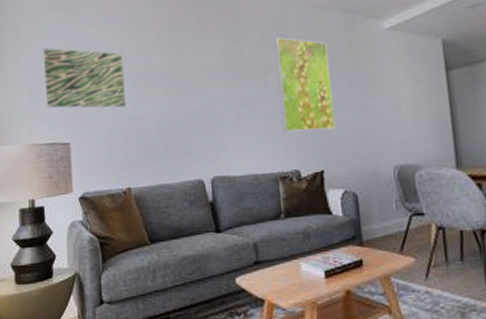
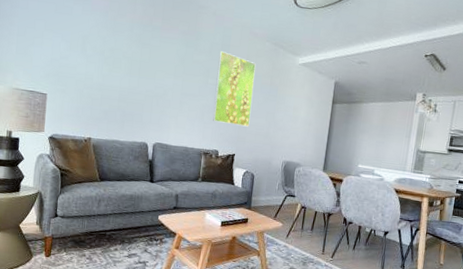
wall art: present [43,48,125,108] -> none [31,13,100,76]

